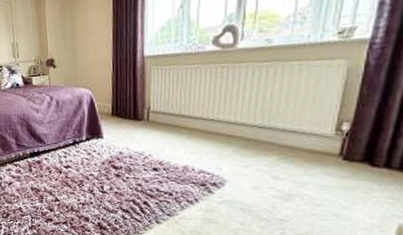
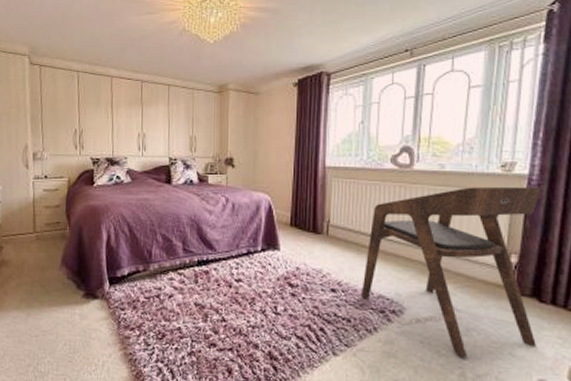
armchair: none [183,50,385,221] -> present [362,186,541,358]

